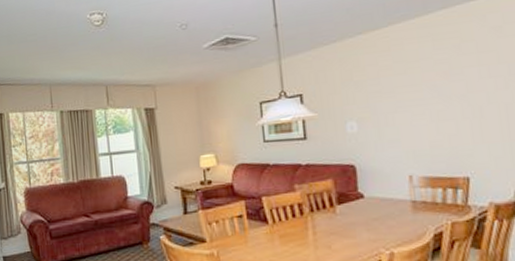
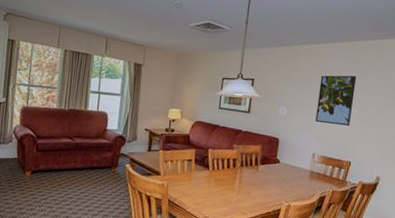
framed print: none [395,58,454,133] -> present [315,75,357,127]

